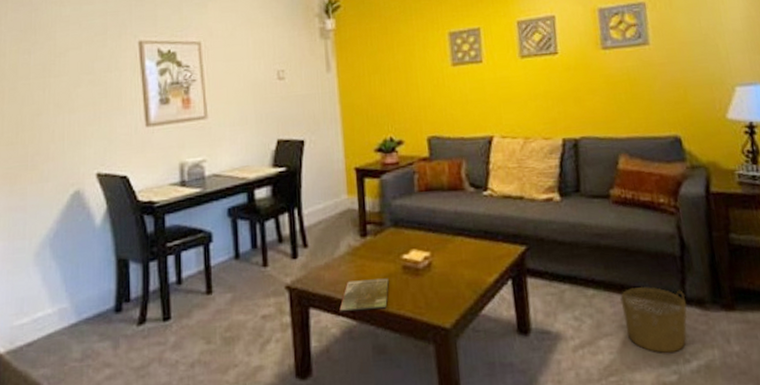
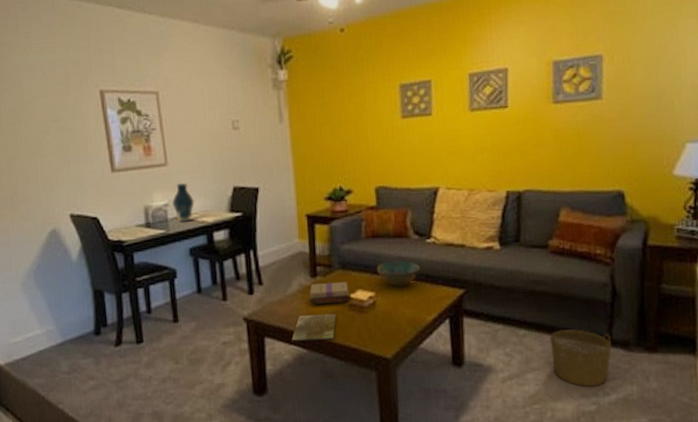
vase: none [210,136,235,181] -> present [171,182,194,223]
books: none [358,240,404,269] -> present [308,281,350,305]
decorative bowl: none [431,215,478,245] -> present [376,260,420,287]

